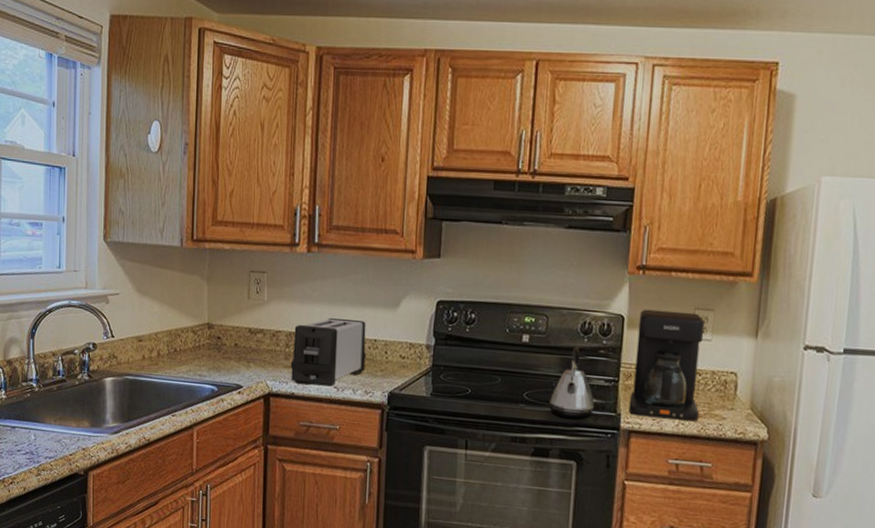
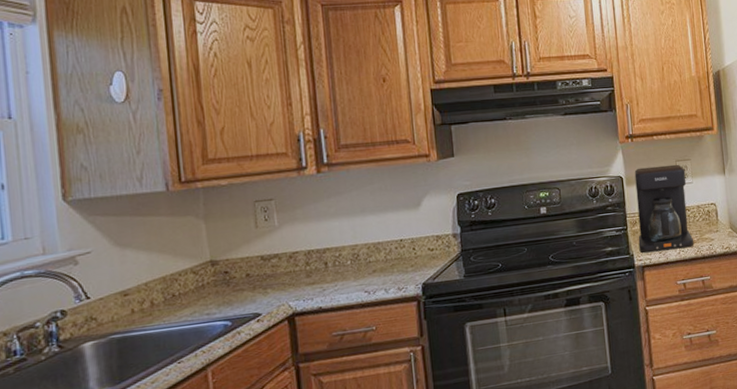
toaster: present [290,318,366,387] -> none [313,225,395,297]
kettle: present [548,345,595,421] -> none [572,207,612,271]

